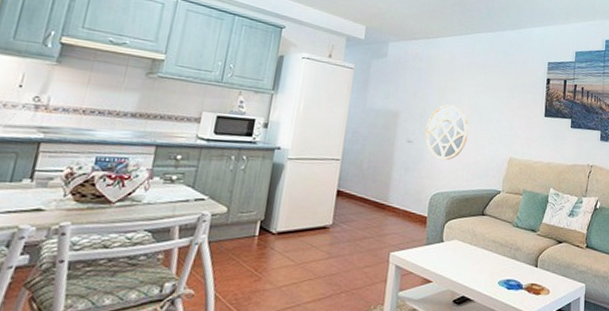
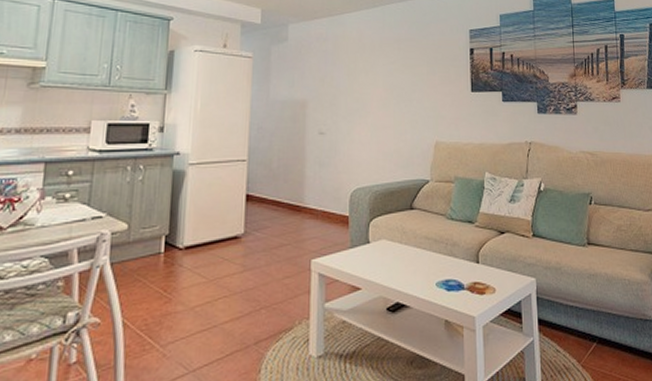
home mirror: present [425,104,469,161] -> none [338,88,386,151]

